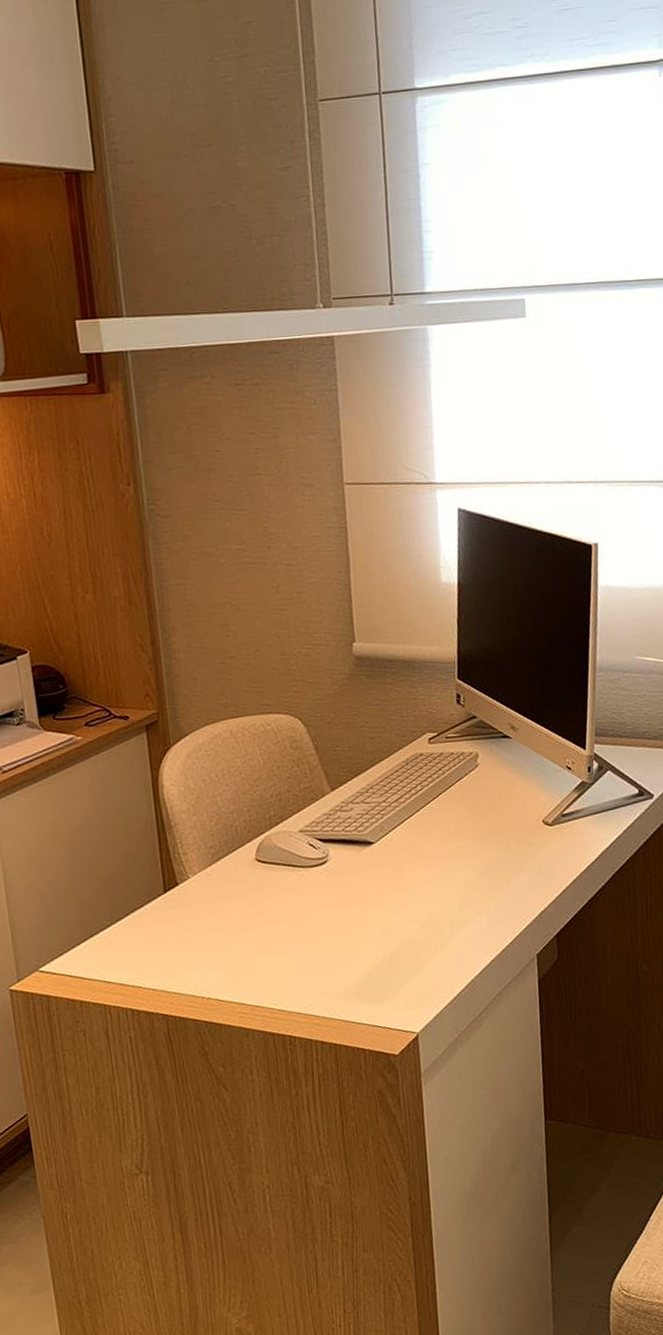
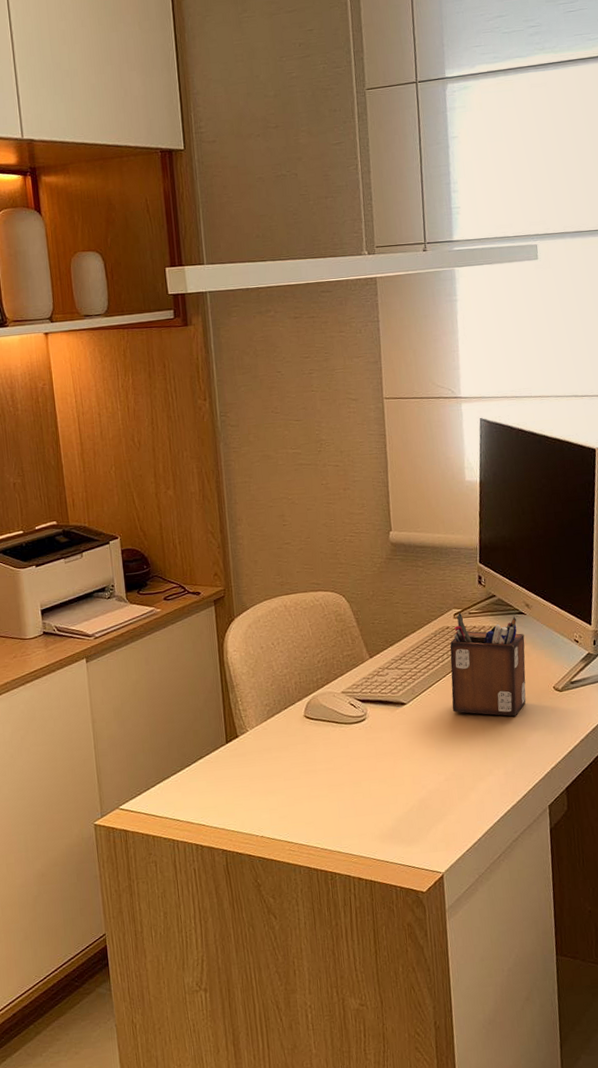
desk organizer: none [424,737,512,855] -> present [450,612,526,717]

